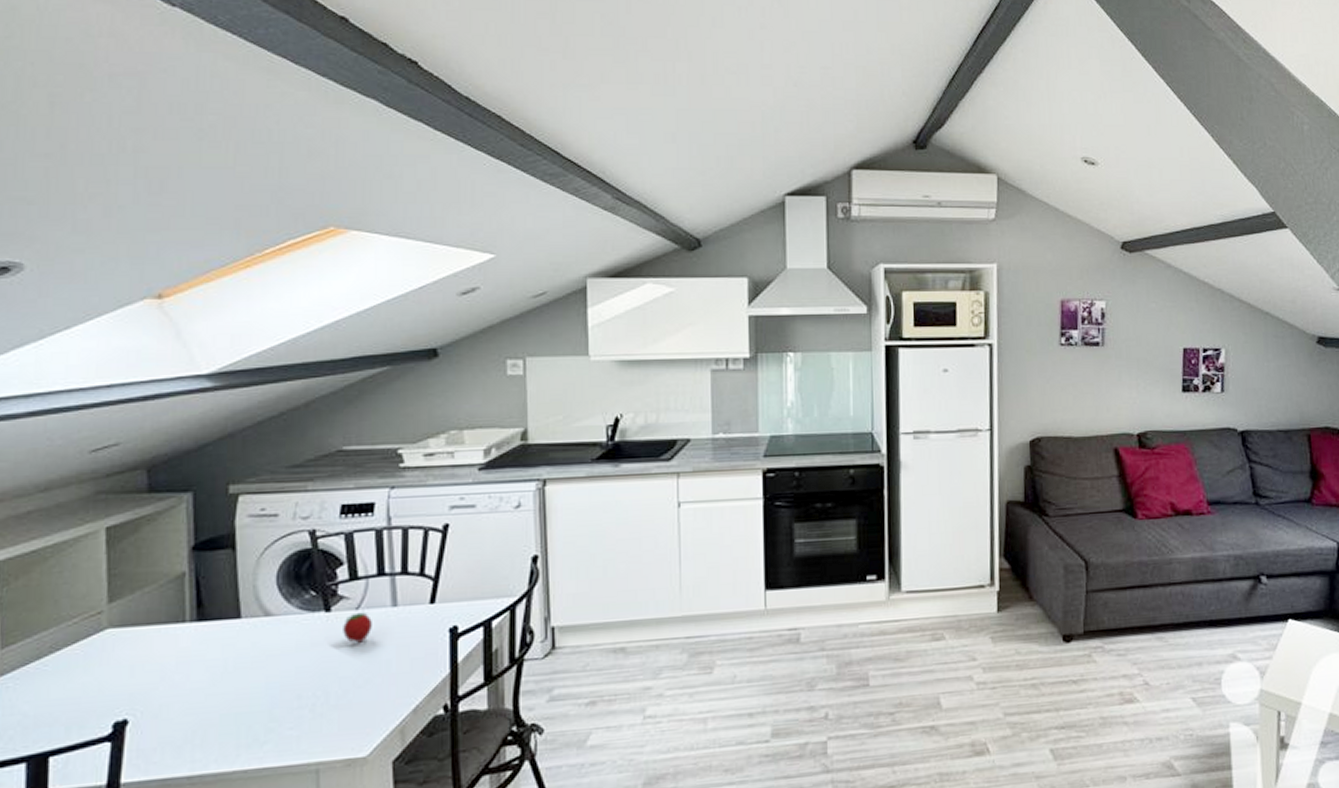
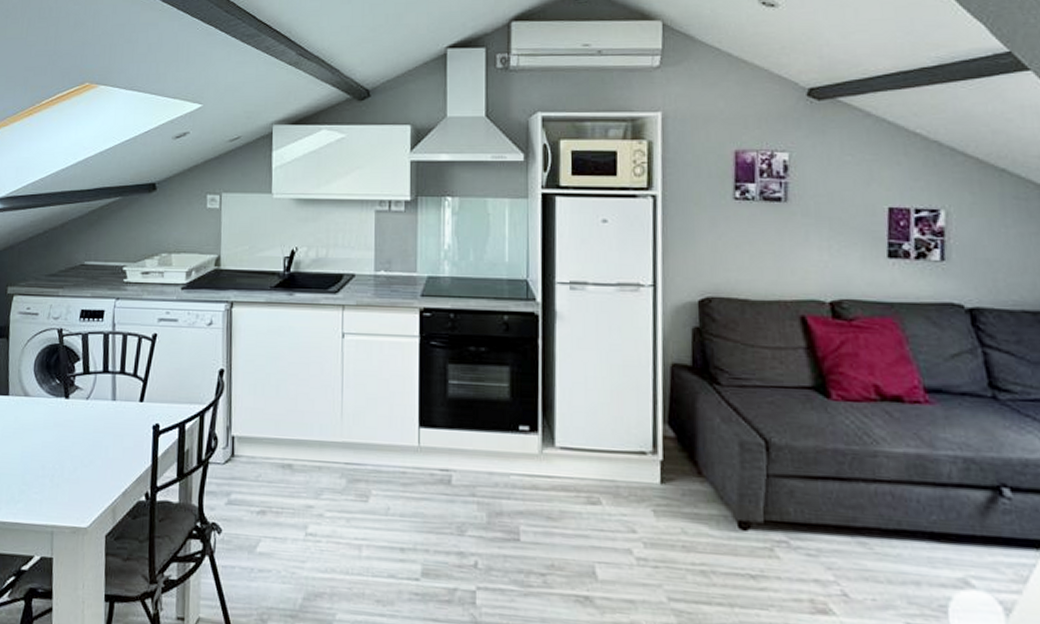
fruit: present [343,612,372,643] -> none [76,402,97,428]

